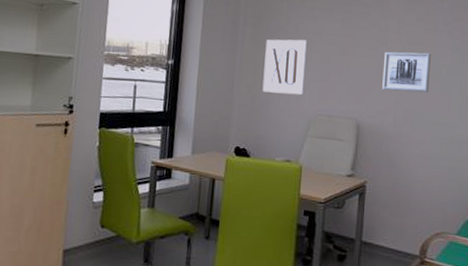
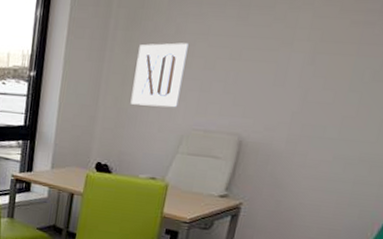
wall art: present [382,51,431,93] -> none [277,52,353,103]

